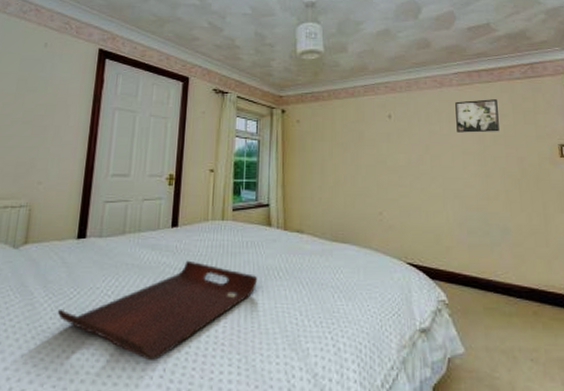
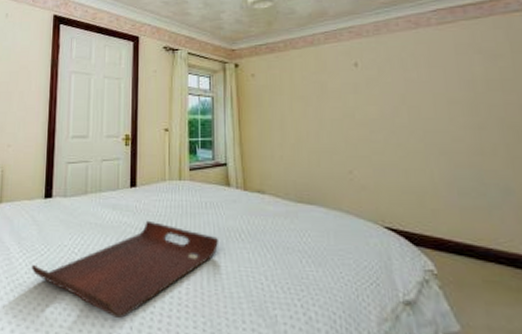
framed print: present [455,99,499,133] -> none [435,37,494,79]

